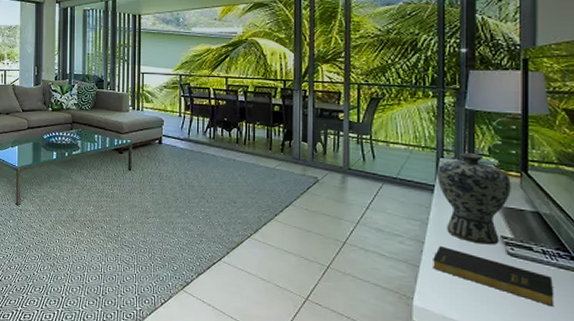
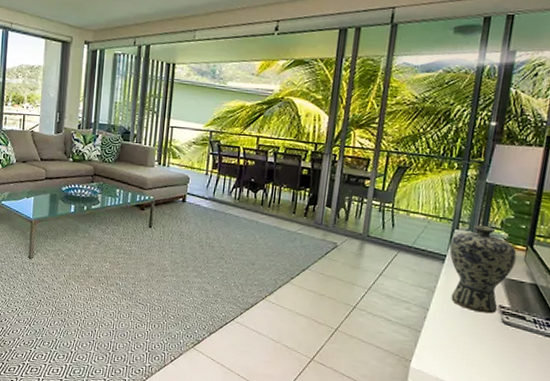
book: present [433,246,554,307] -> none [433,313,539,371]

